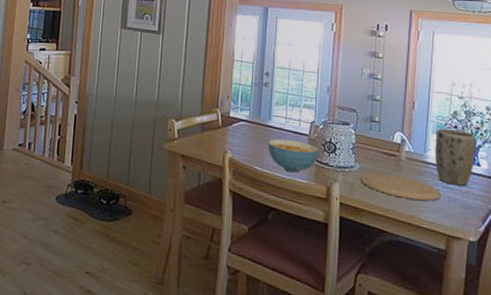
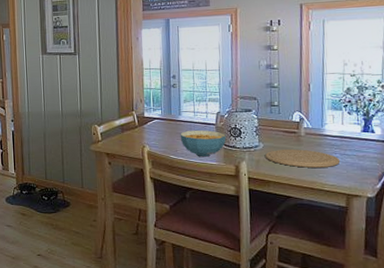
plant pot: present [435,128,476,186] -> none [331,103,370,152]

